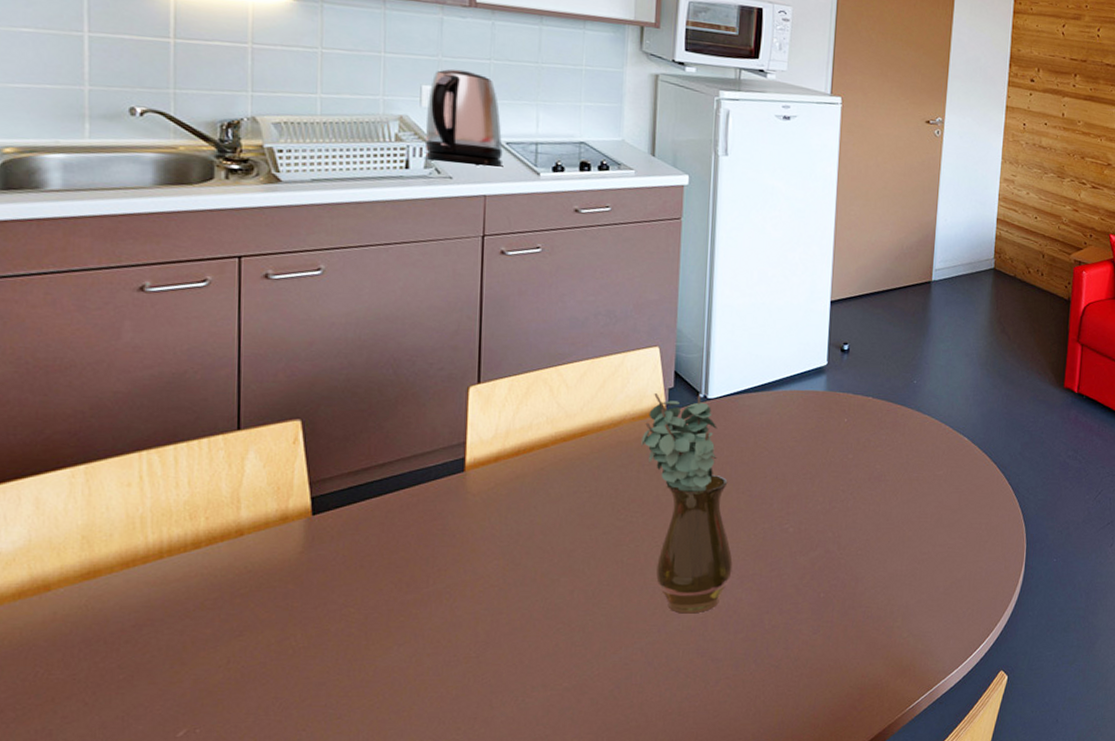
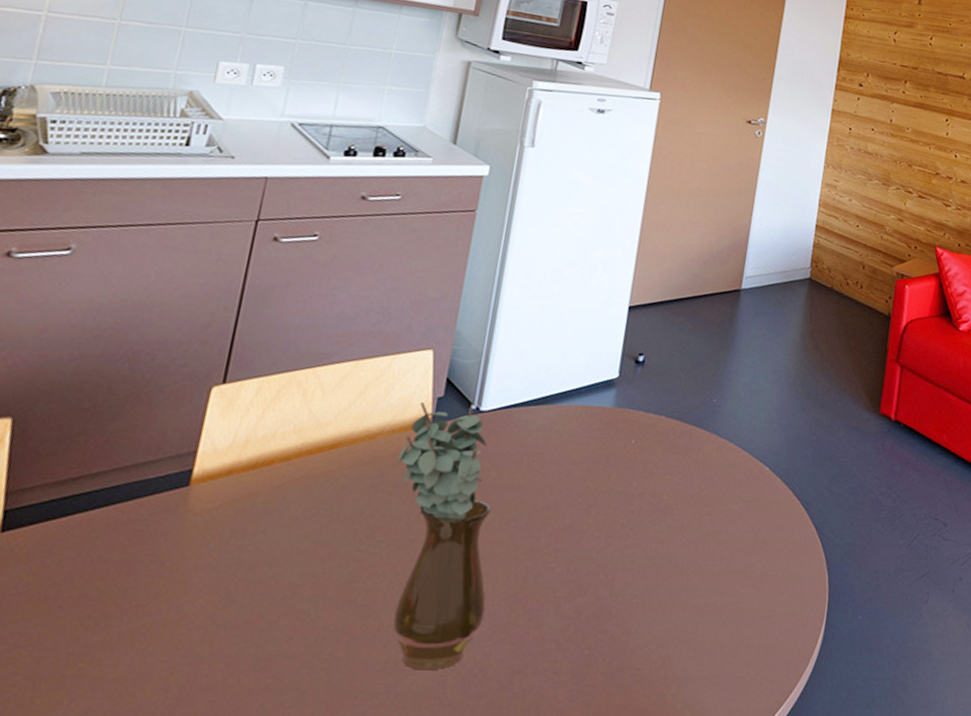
kettle: present [424,68,503,168] -> none [209,46,298,149]

